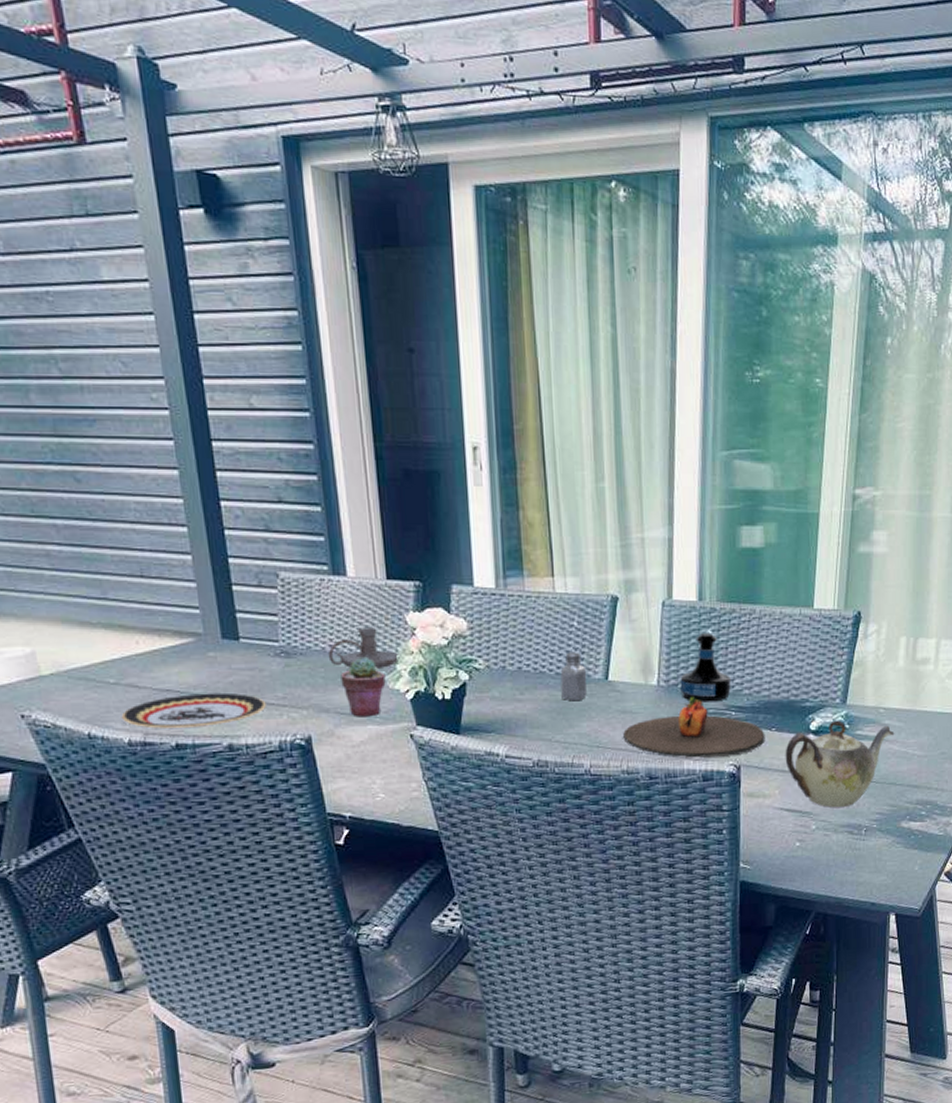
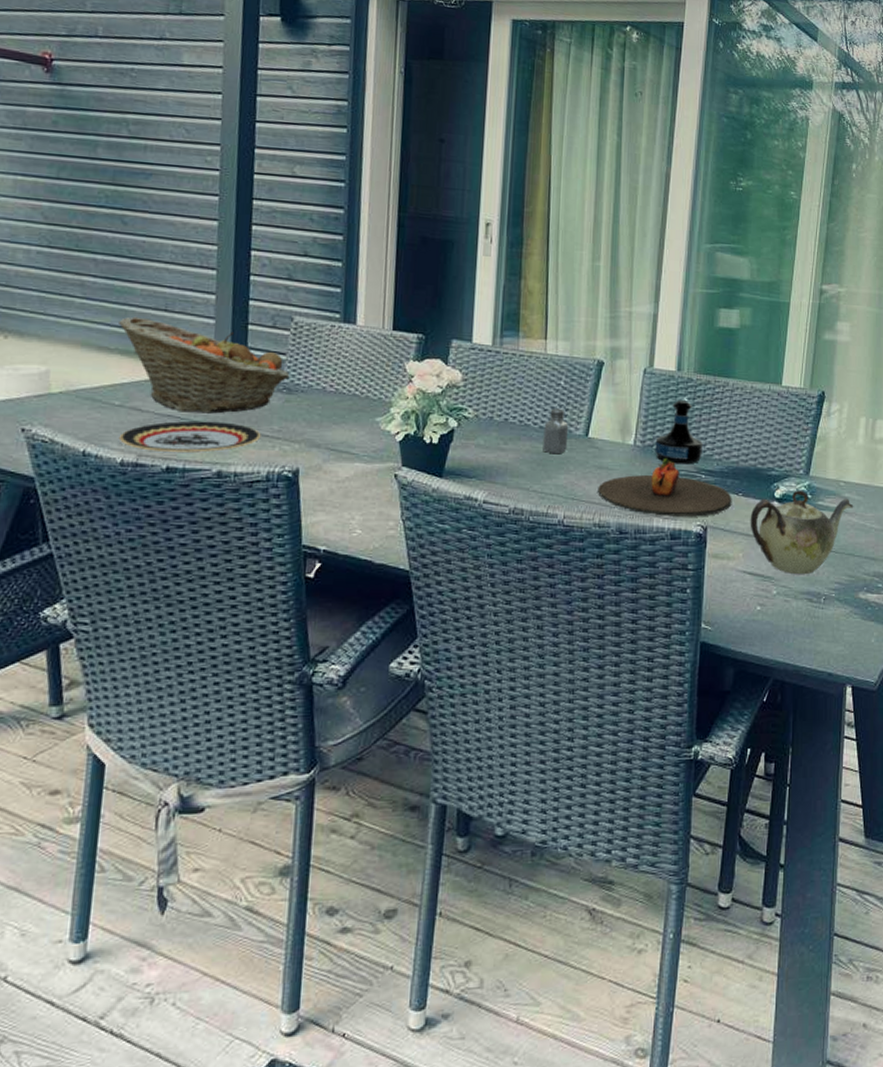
fruit basket: none [95,586,286,686] -> present [119,316,290,414]
candle holder: present [328,628,400,668] -> none [327,372,395,410]
potted succulent: present [340,656,386,717] -> none [336,398,379,455]

